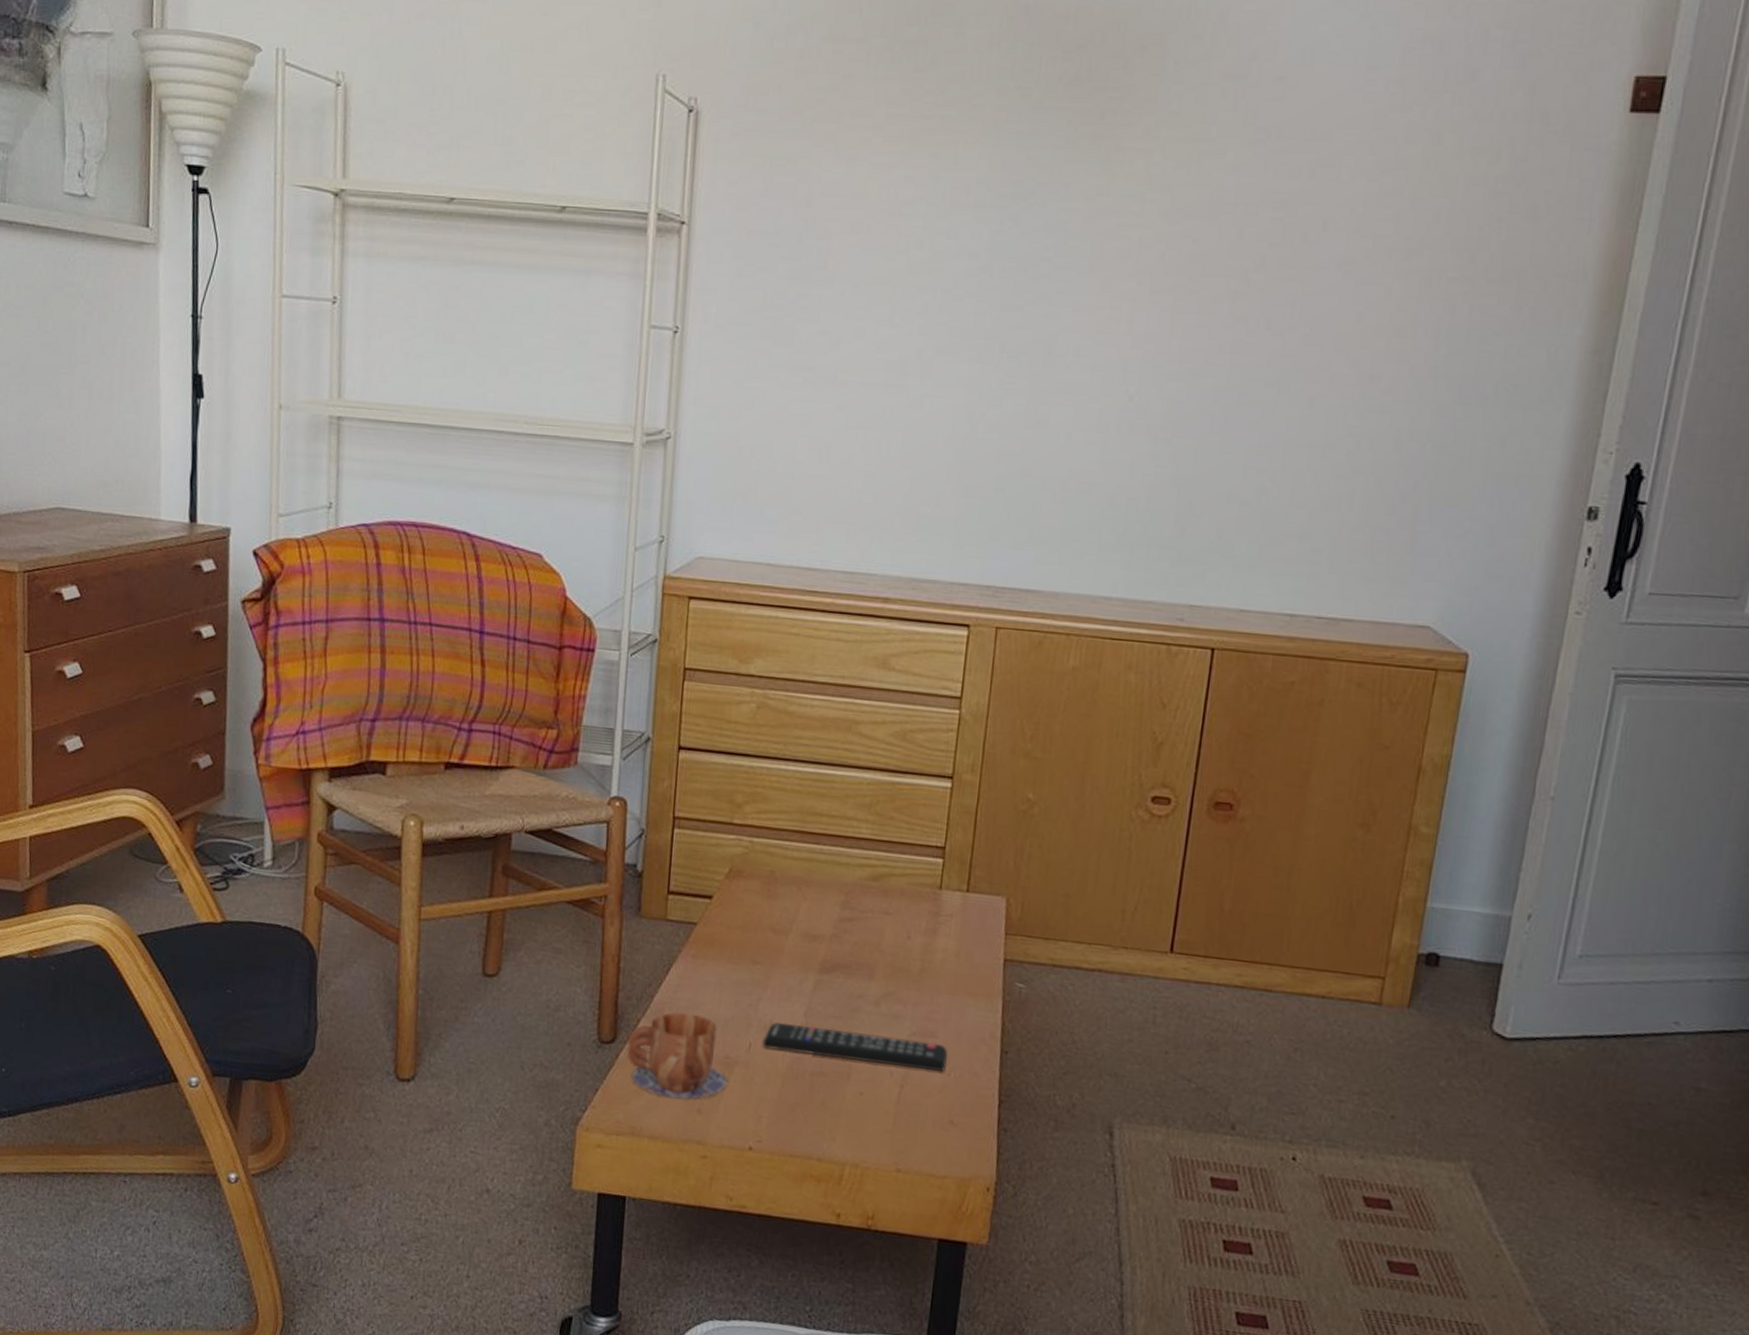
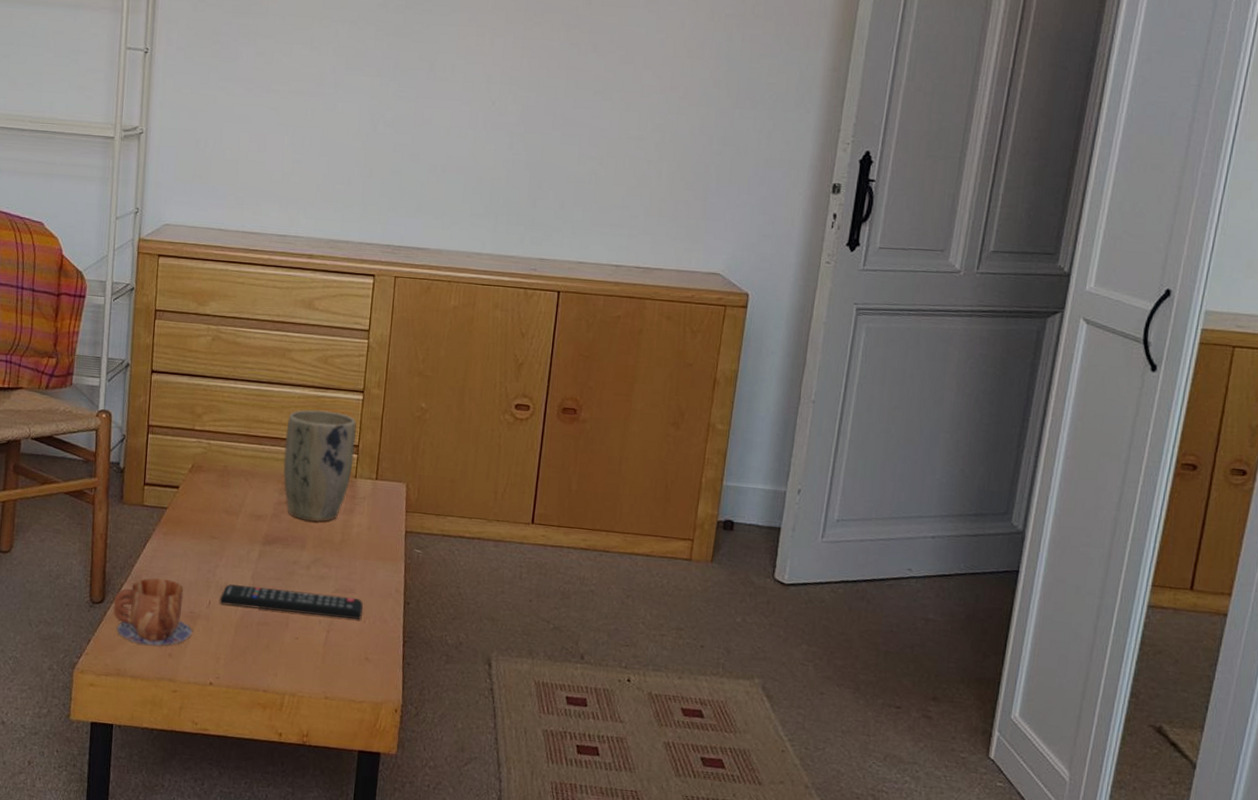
plant pot: none [846,799,943,946] -> present [283,409,357,523]

